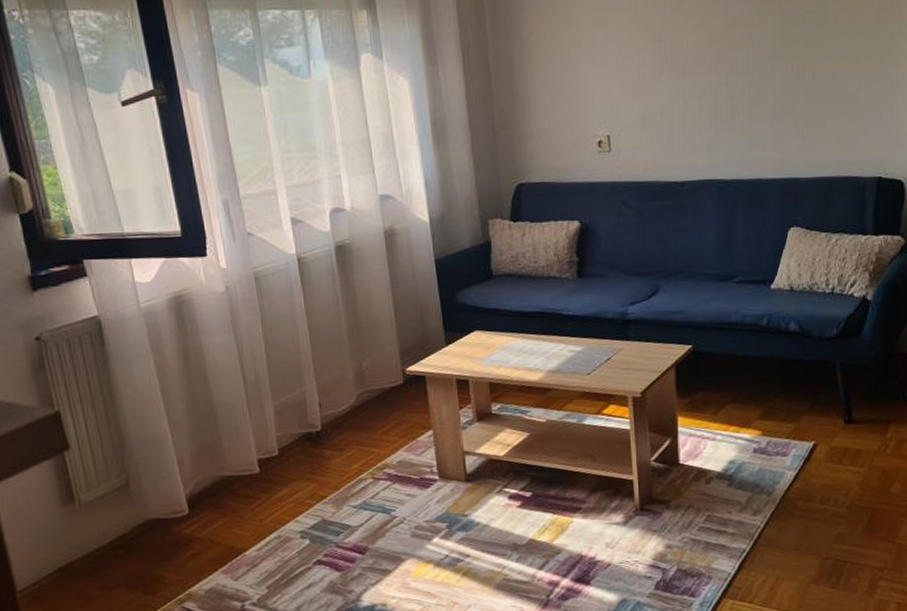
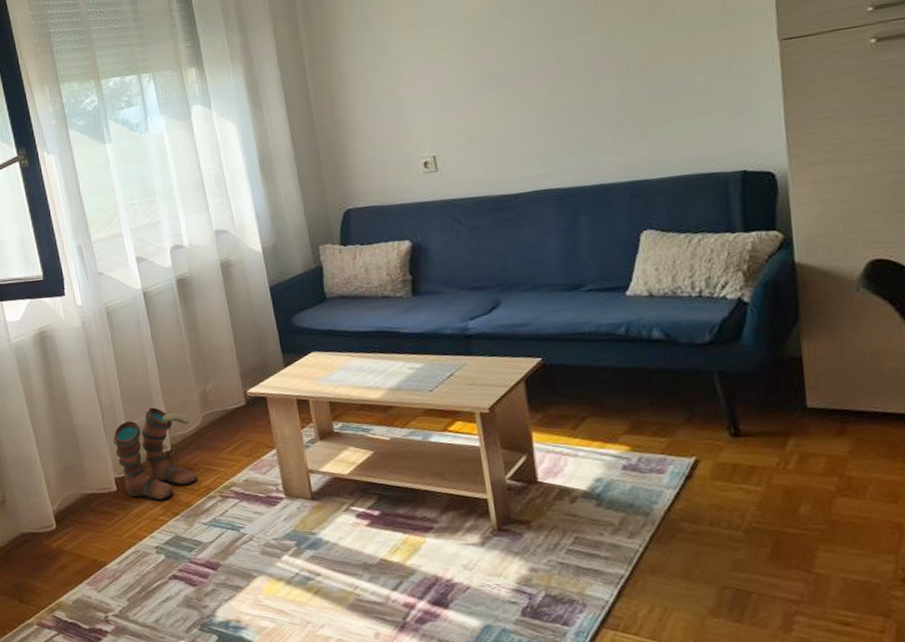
boots: none [257,383,349,484] -> present [113,407,198,501]

